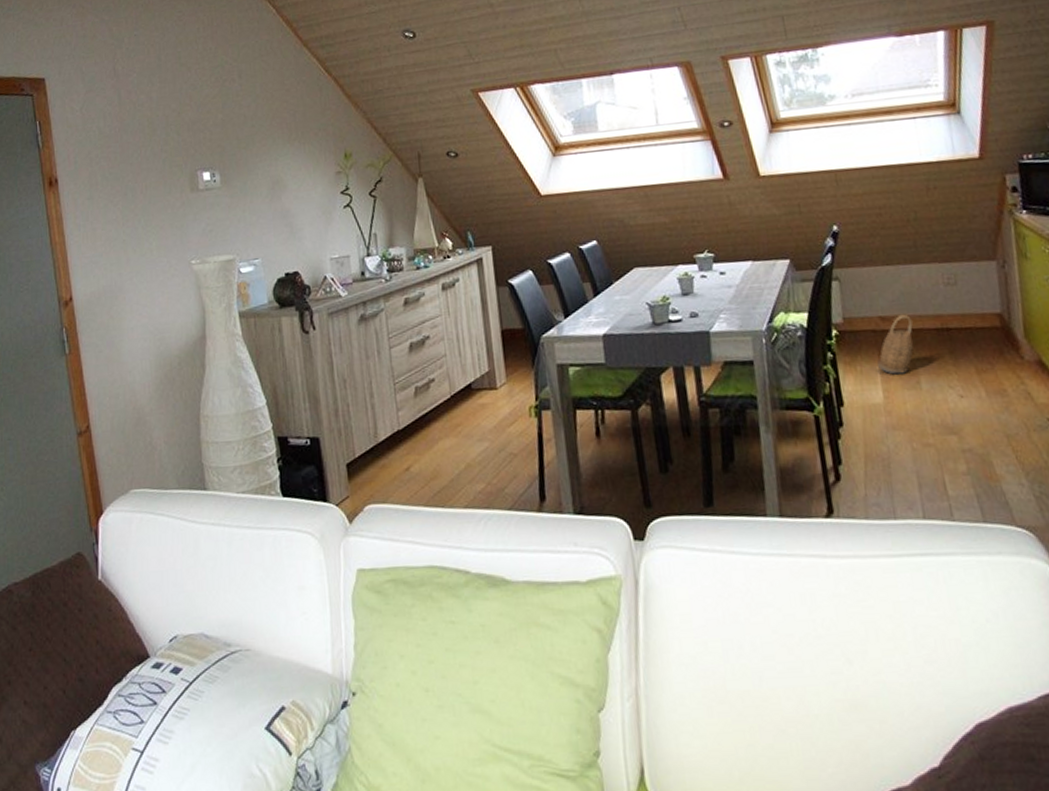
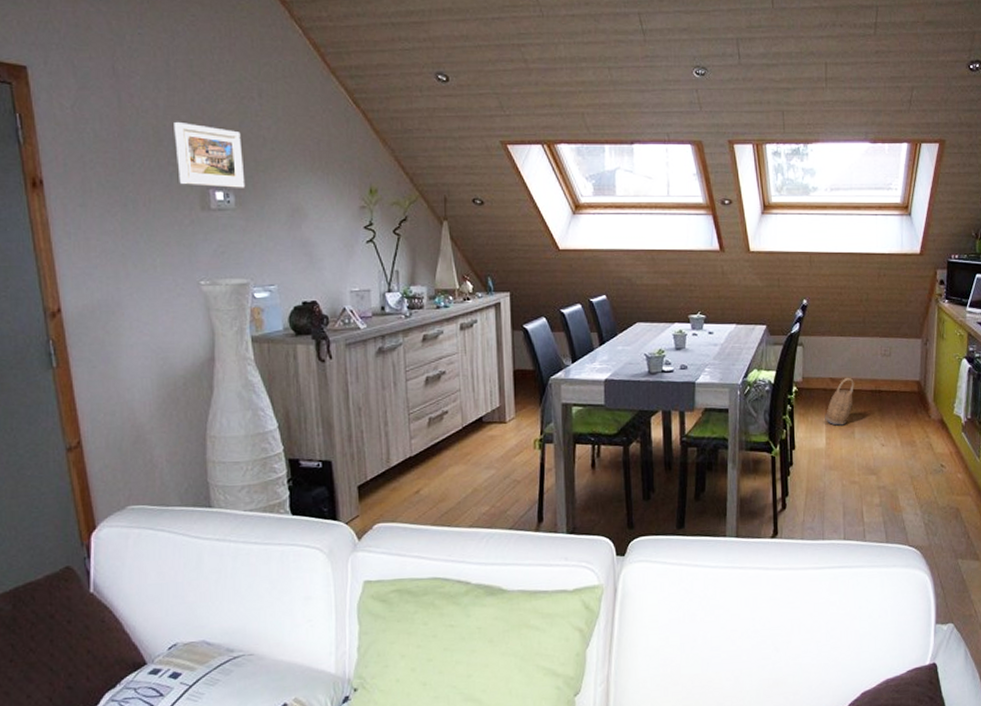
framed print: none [165,110,230,170] -> present [174,121,246,188]

